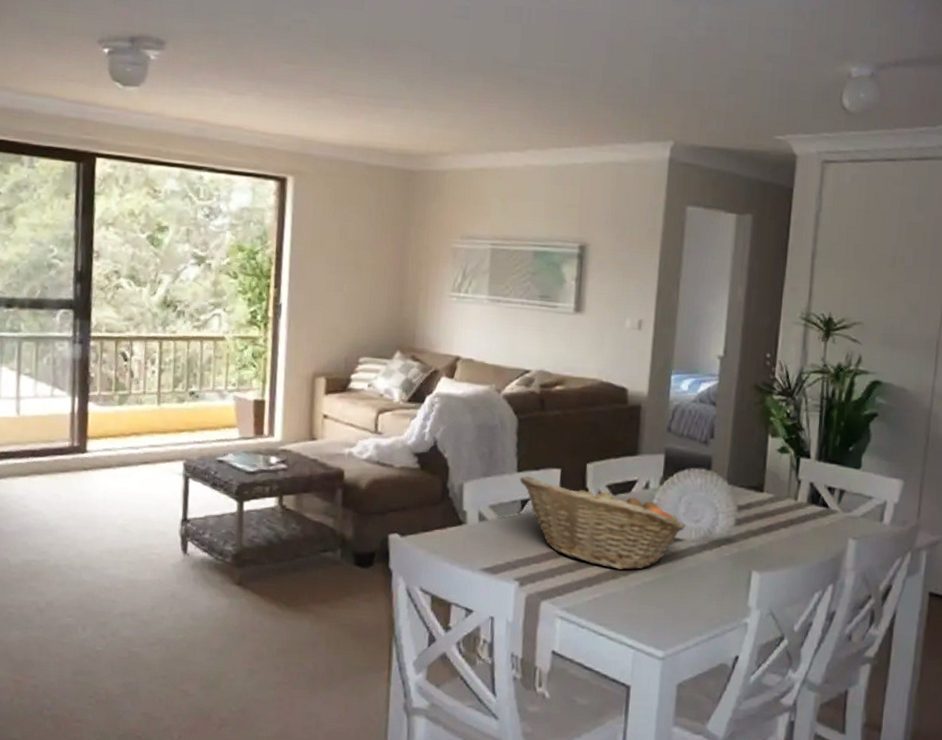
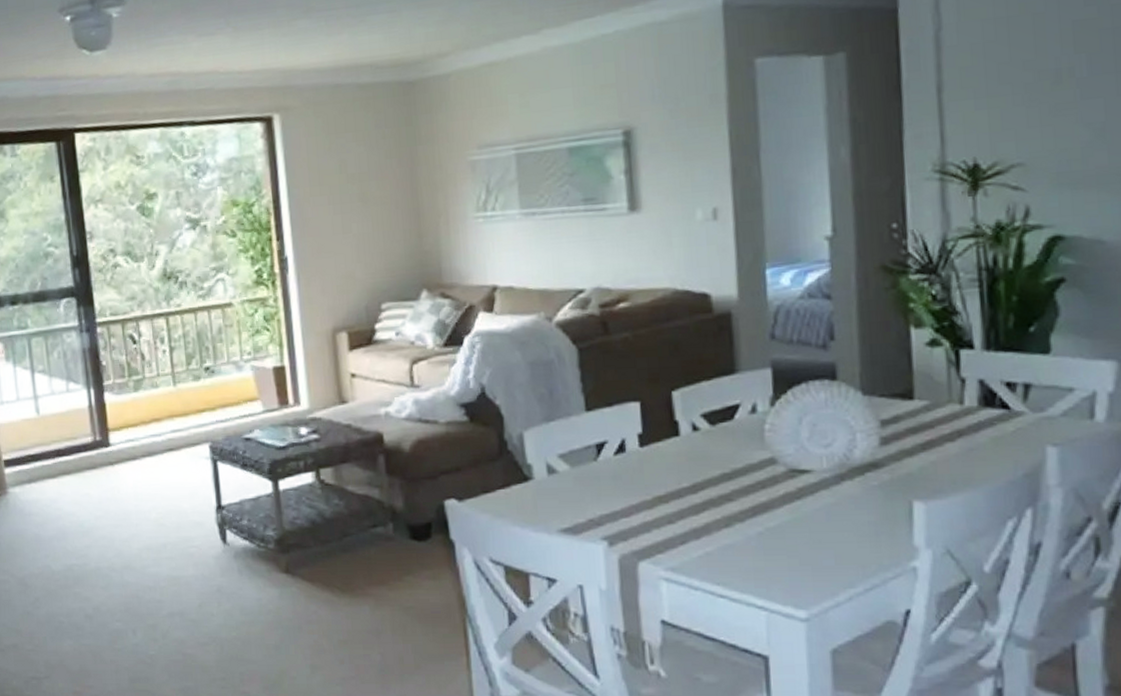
fruit basket: present [520,475,686,570] -> none [590,414,813,515]

